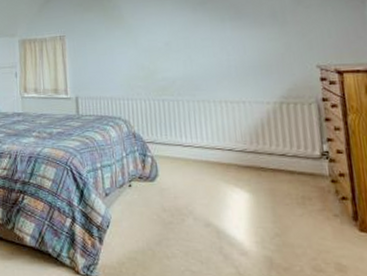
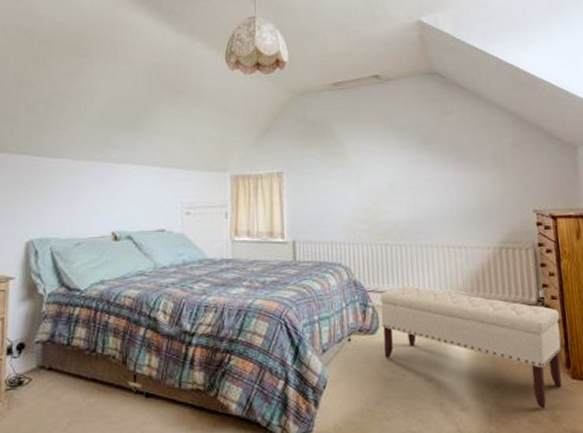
bench: none [158,138,349,258] -> present [379,285,562,409]

